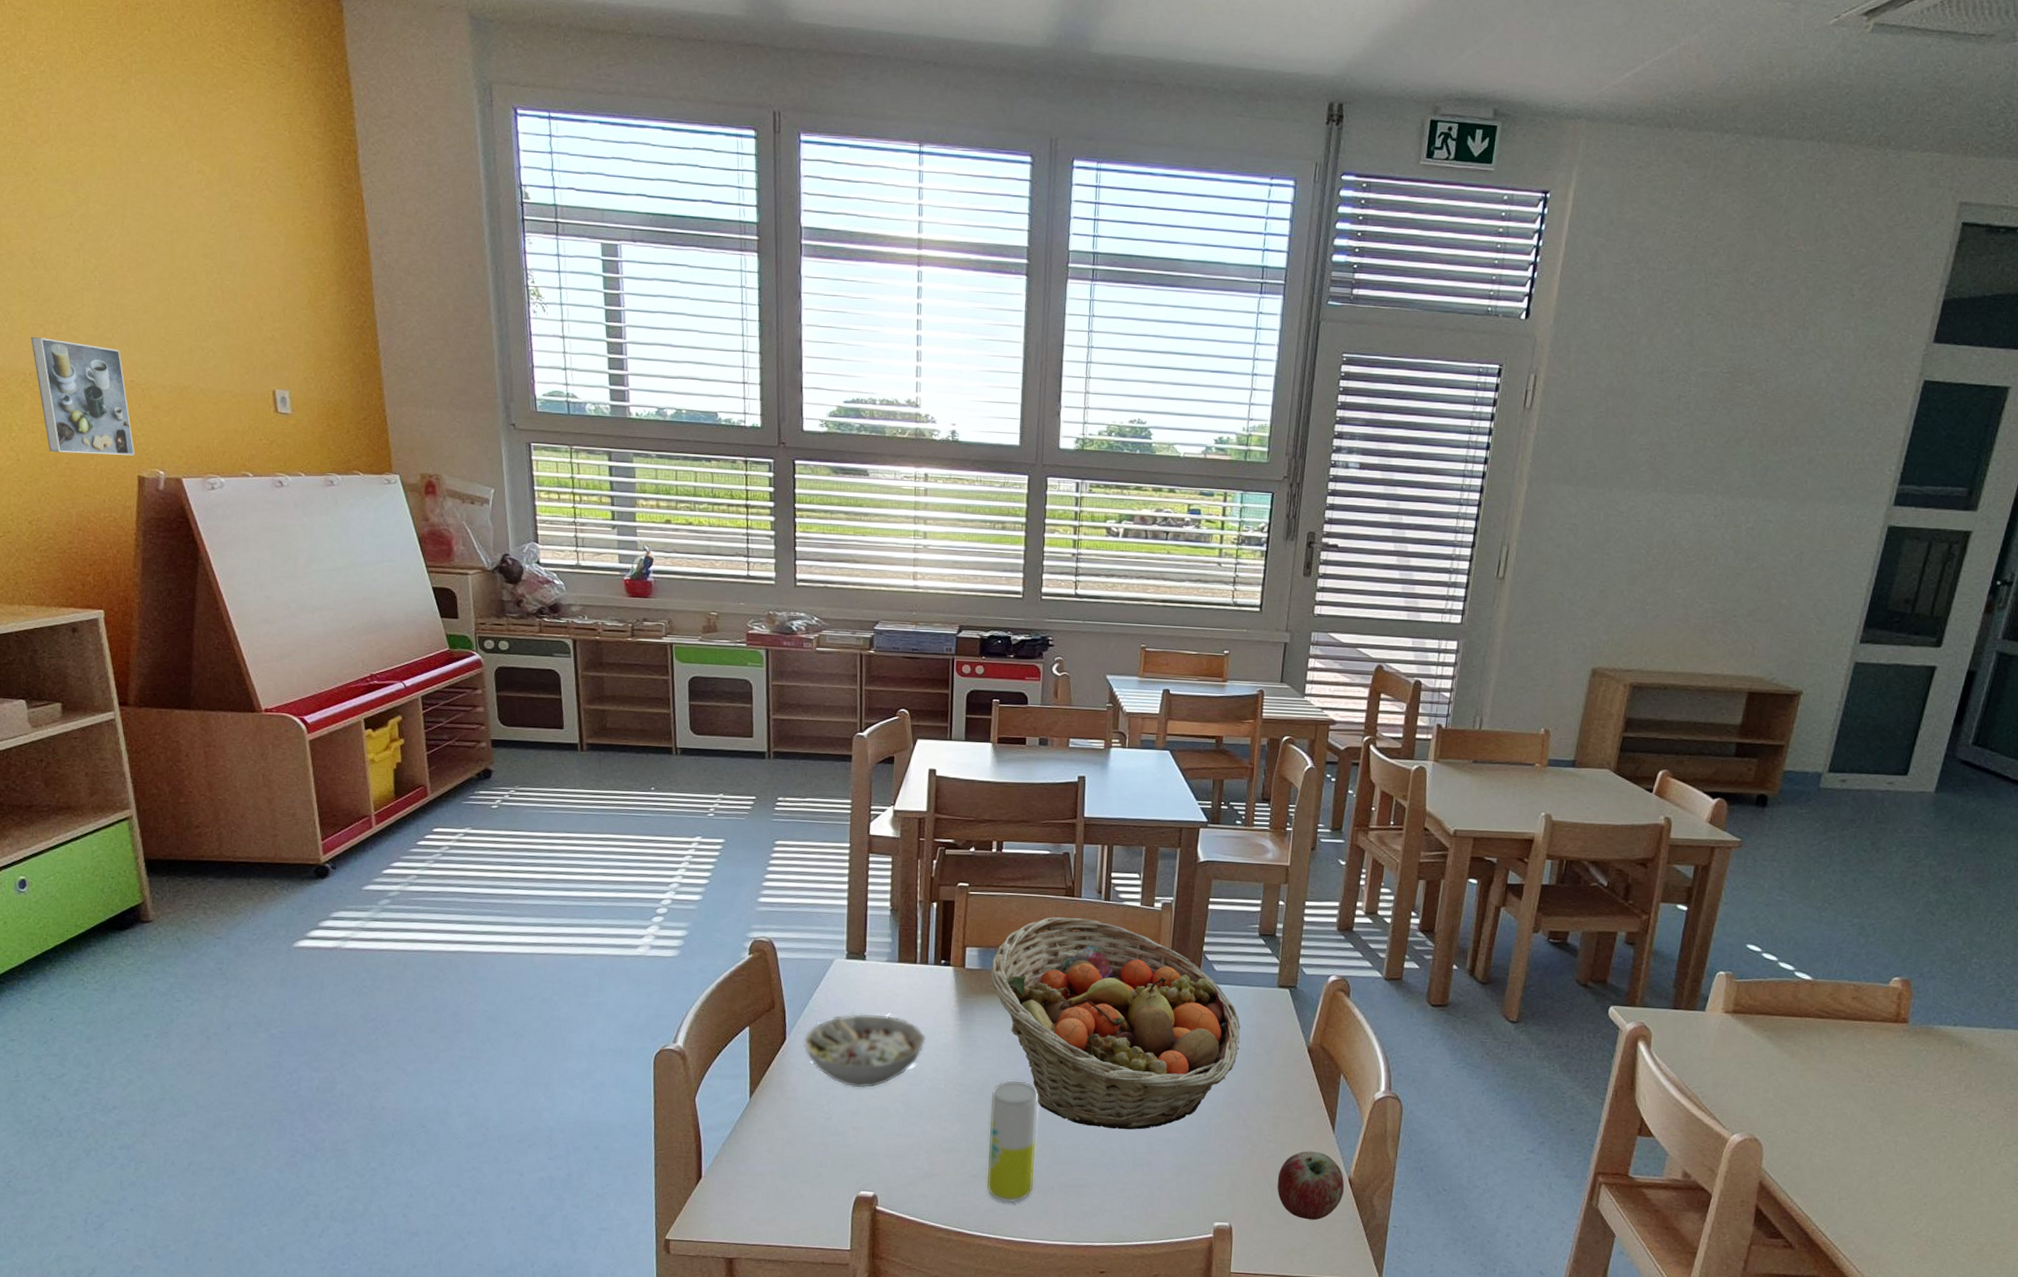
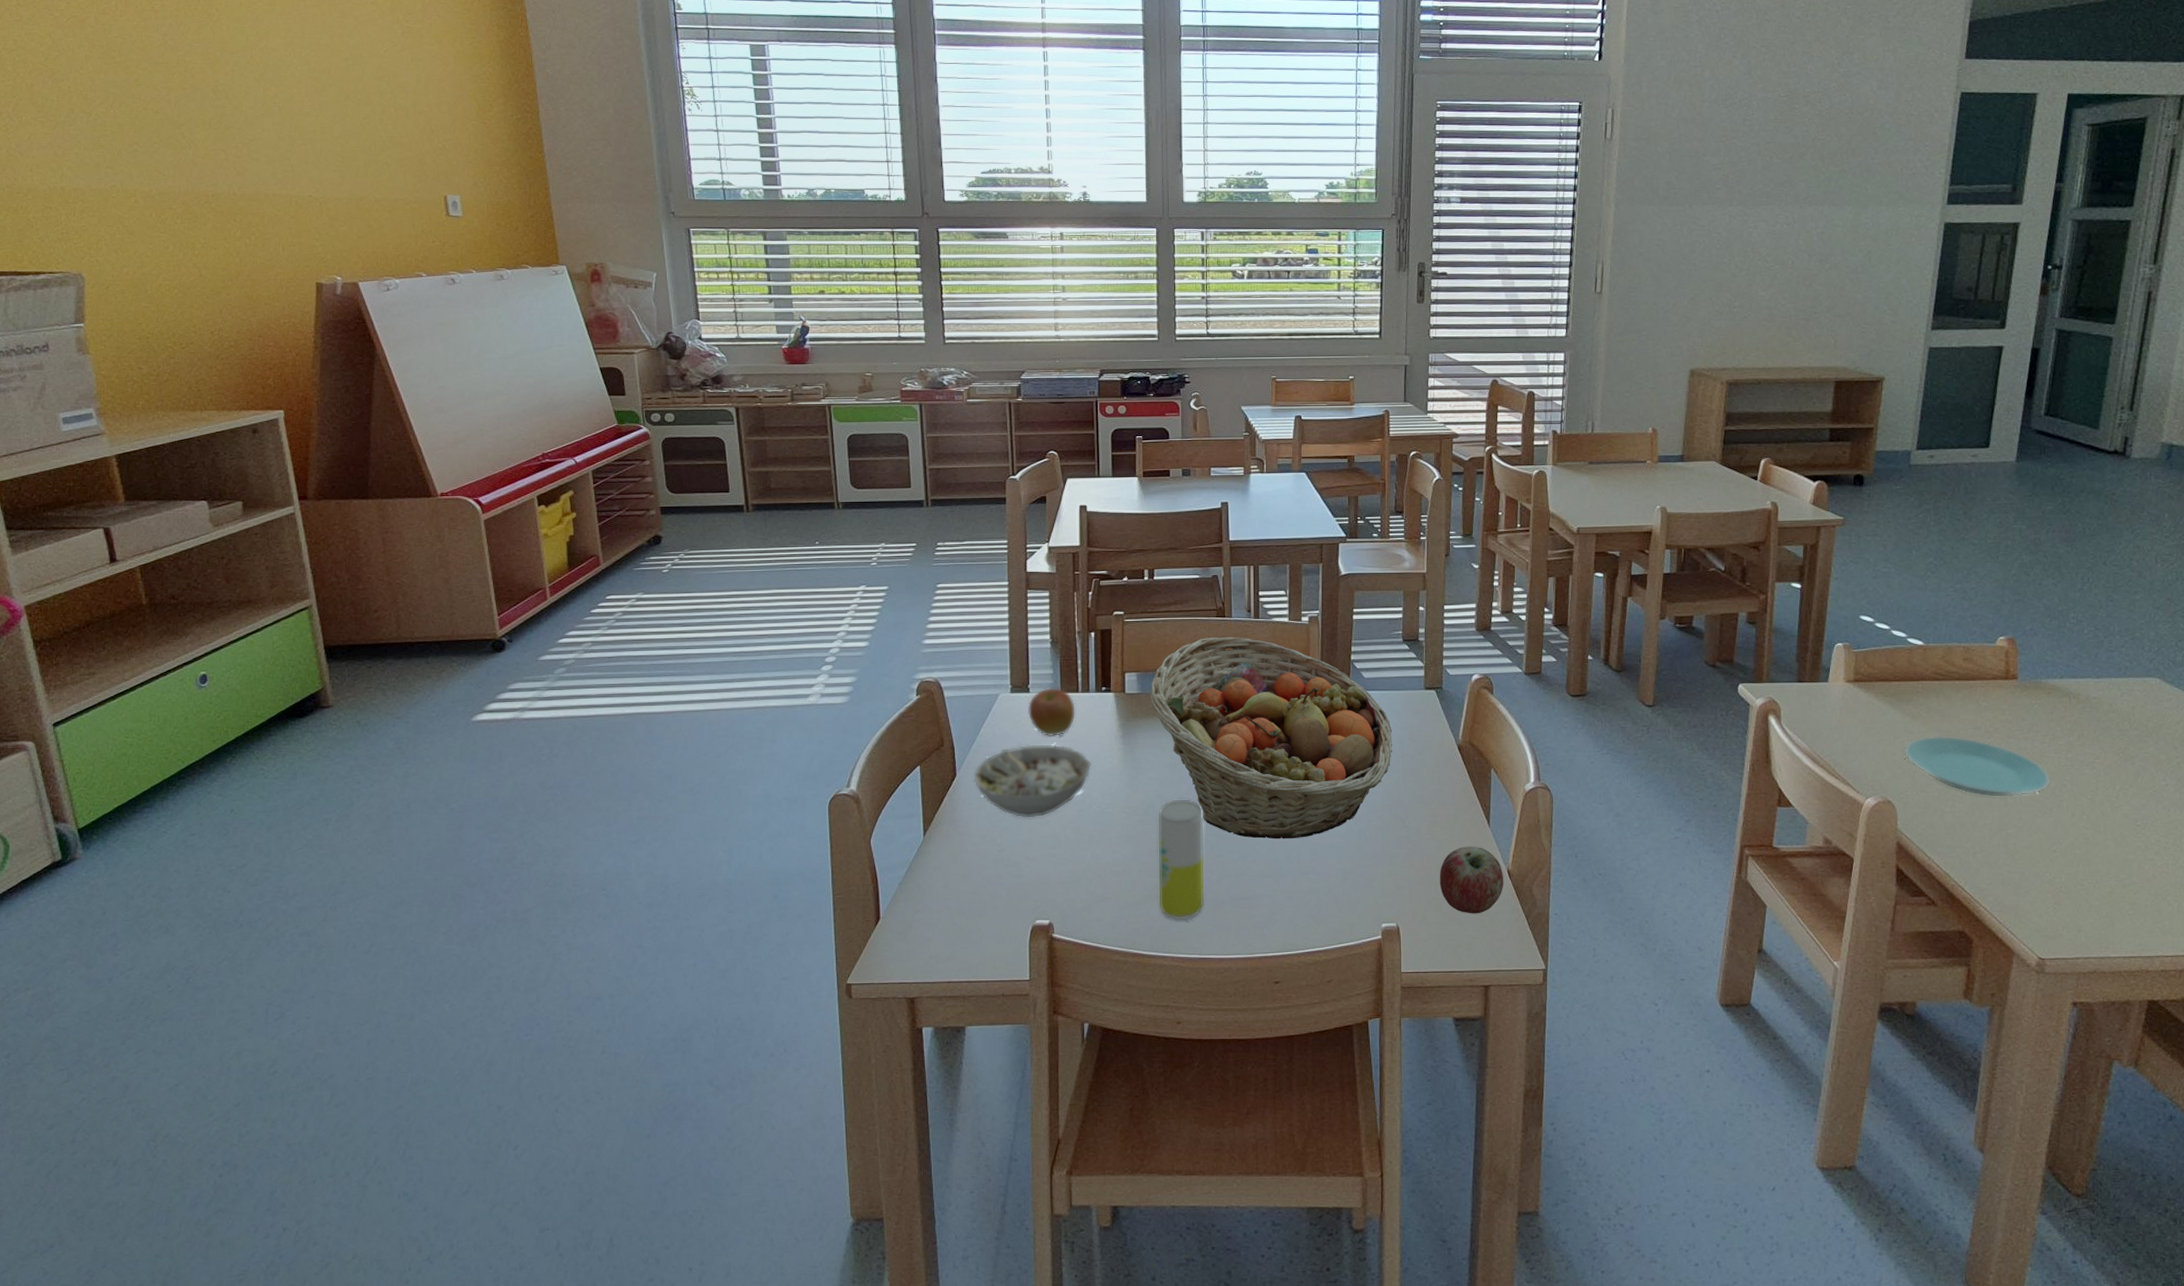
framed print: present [31,336,135,456] -> none [213,161,313,266]
apple: none [863,957,913,1007] -> present [1028,688,1075,736]
plate: none [1777,1075,1930,1144] -> present [1904,736,2050,797]

